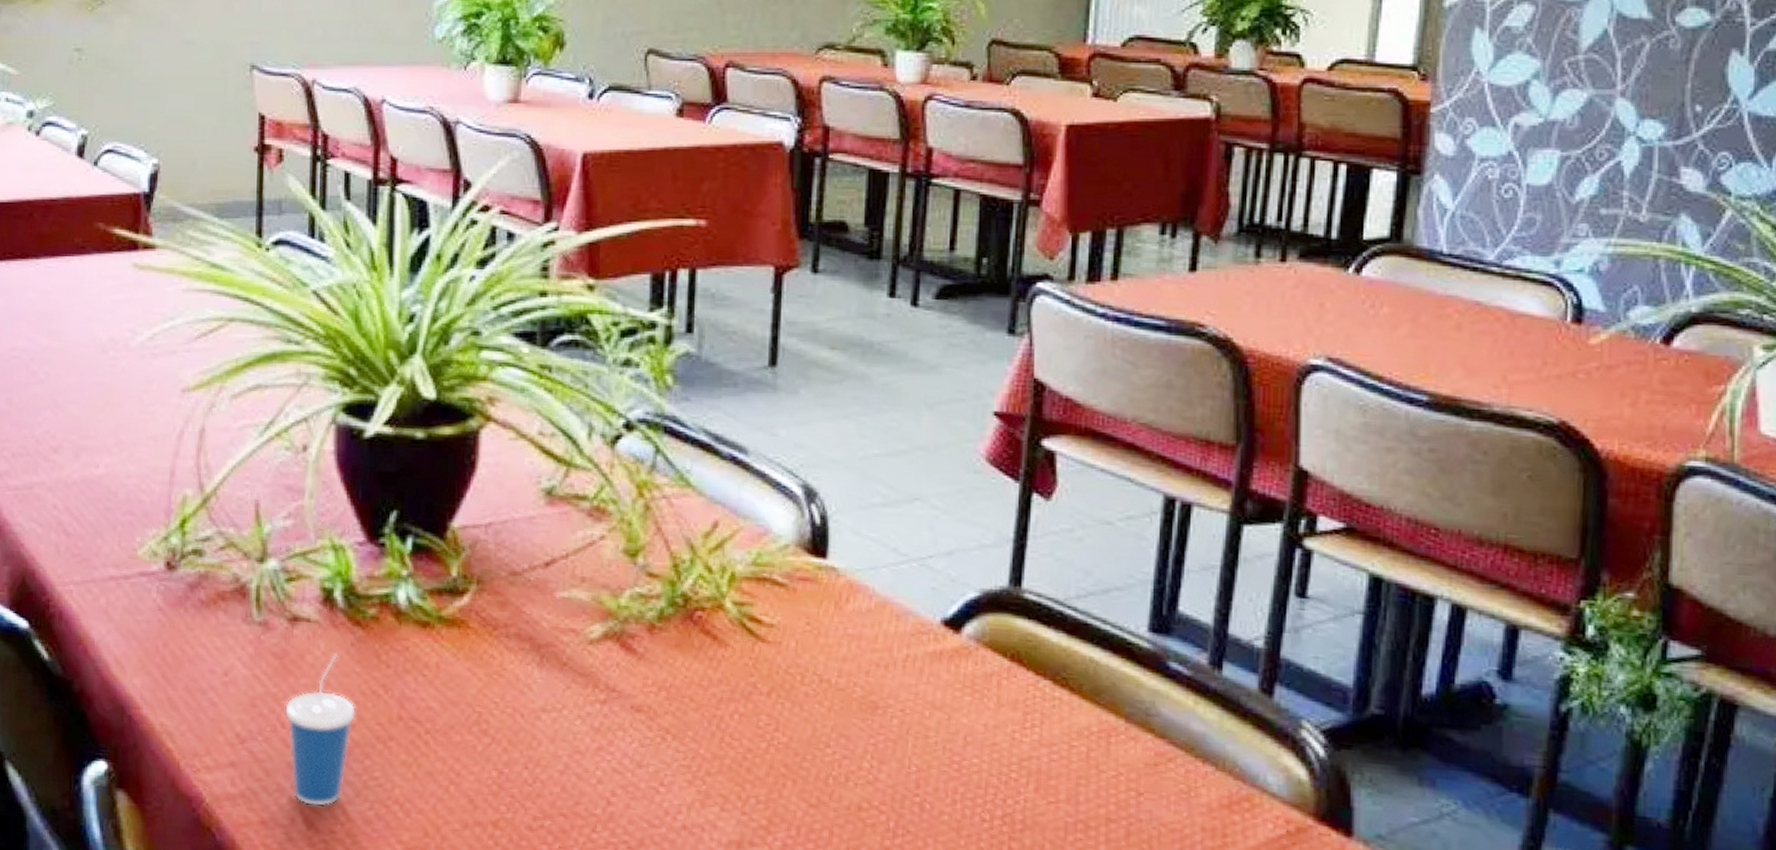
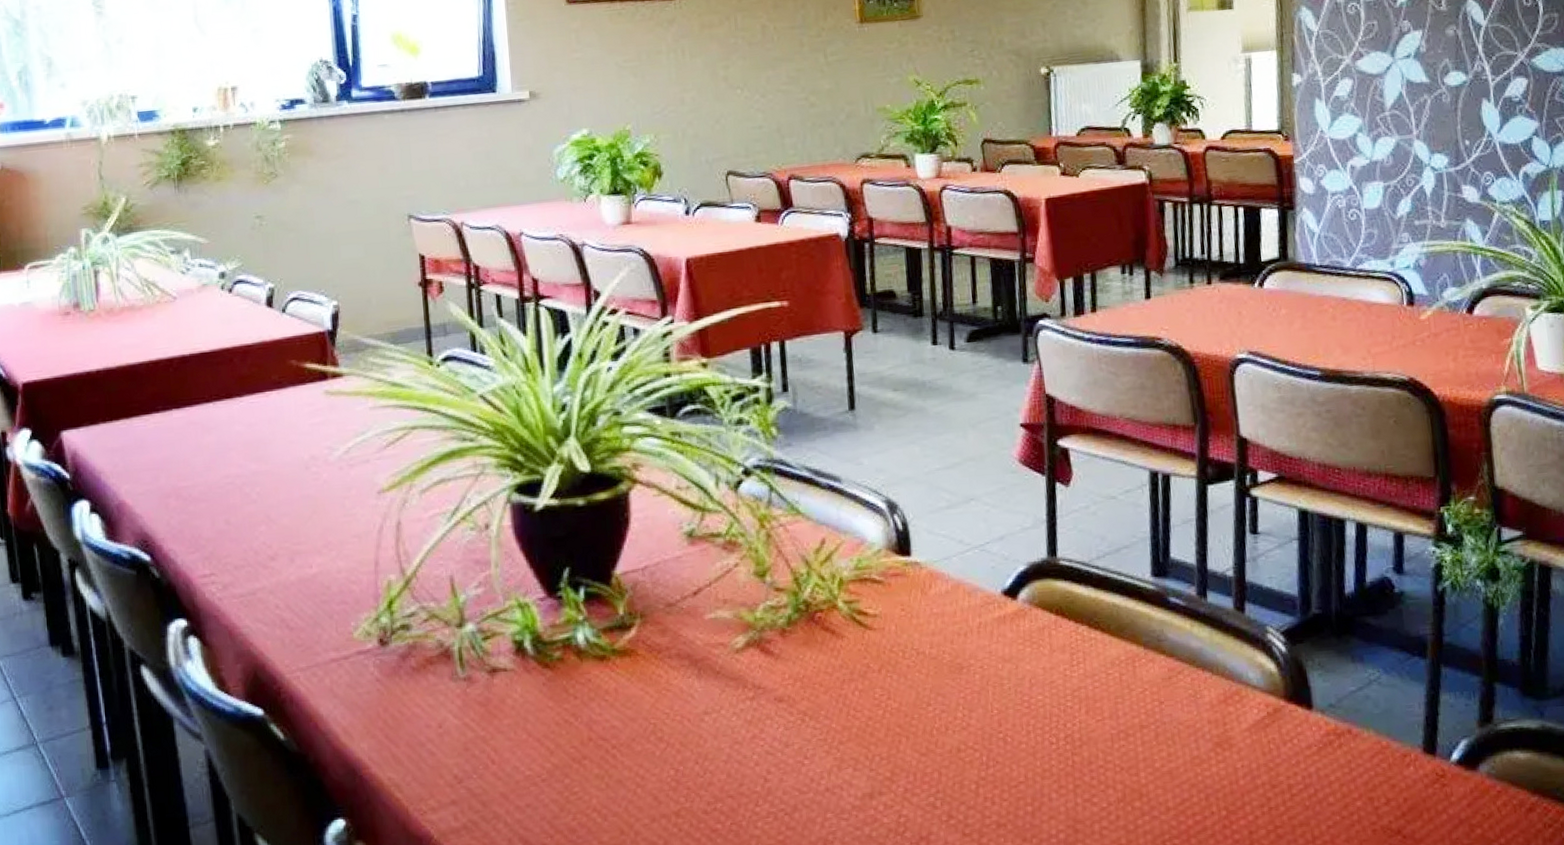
cup: present [285,652,357,807] -> none [493,693,554,826]

